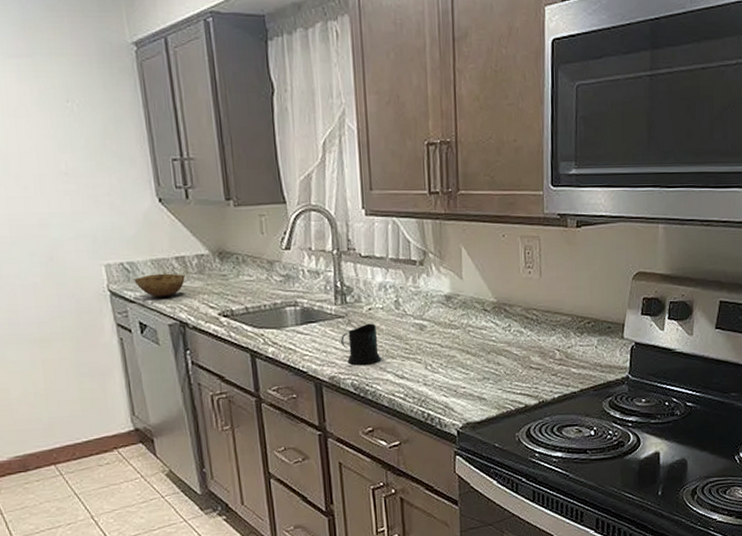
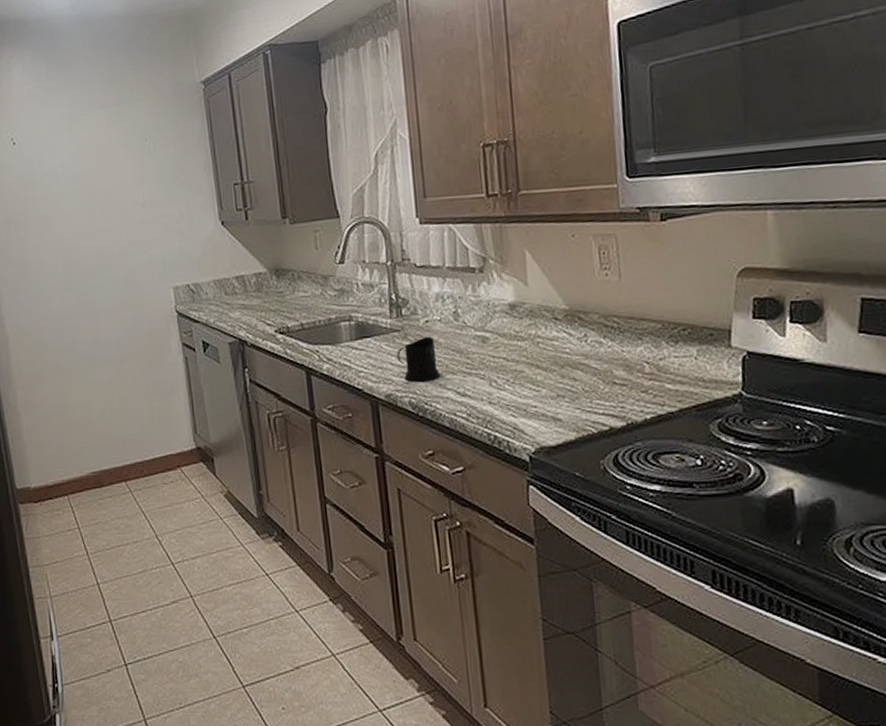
bowl: present [134,273,185,298] -> none [198,292,244,317]

